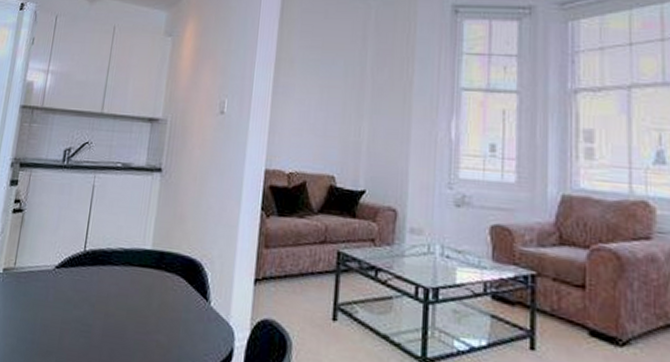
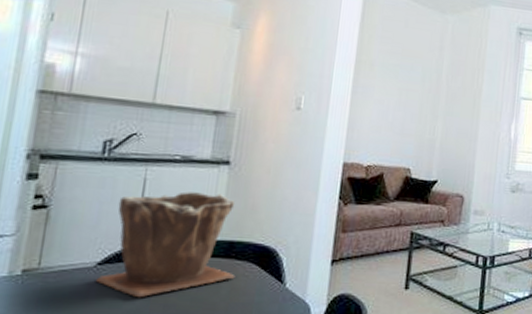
plant pot: none [54,199,166,304] -> present [97,191,235,297]

